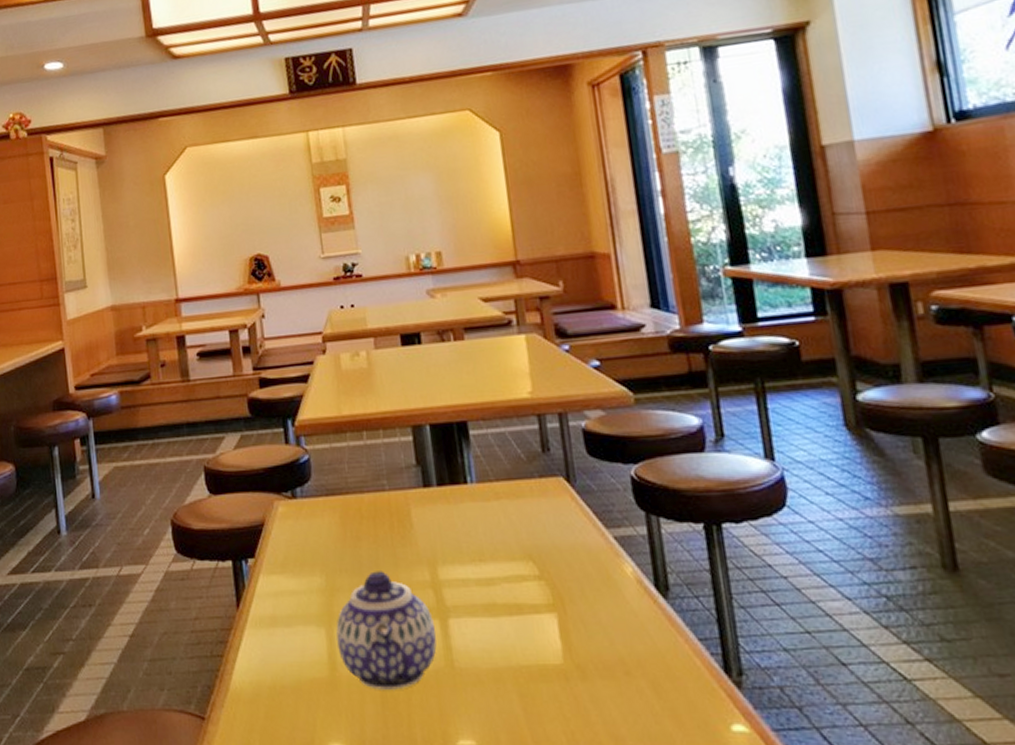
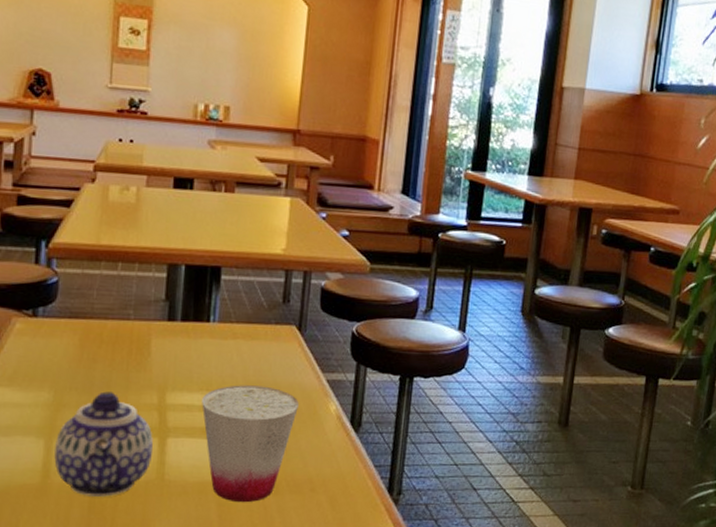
cup: none [477,550,588,692] -> present [202,385,299,503]

